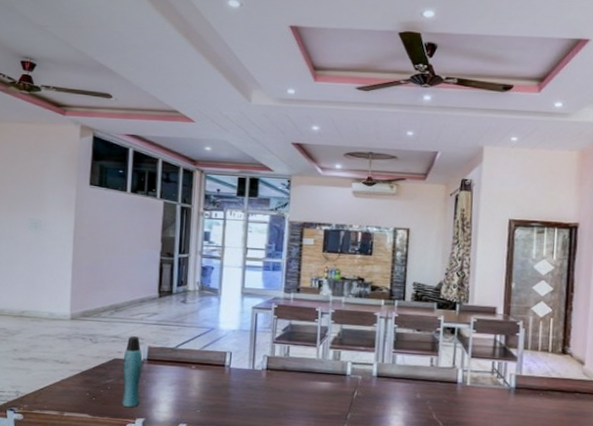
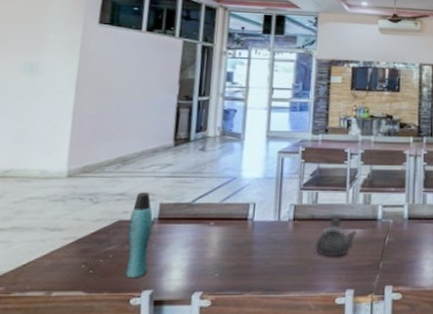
teapot: none [287,368,326,405] -> present [315,215,357,257]

